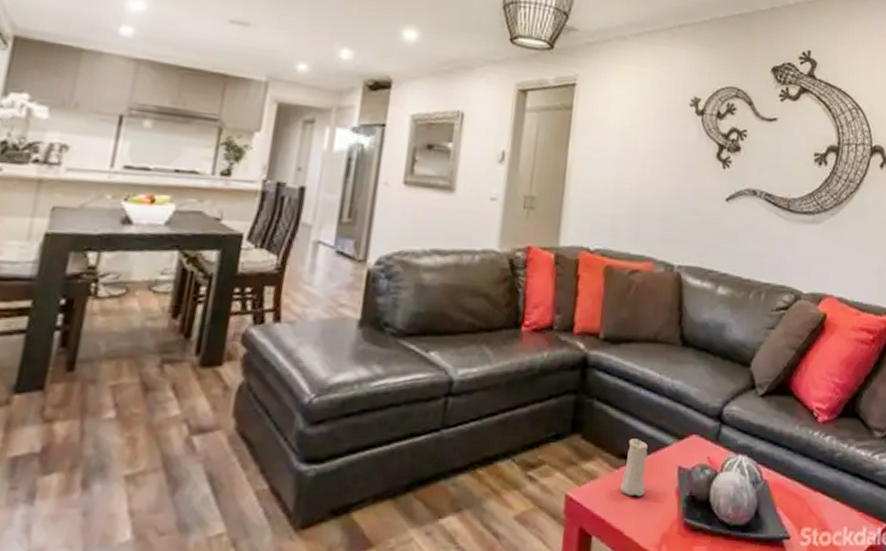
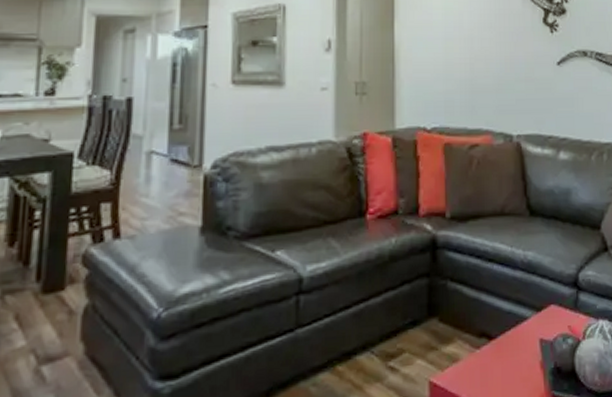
candle: present [620,437,648,497] -> none [484,314,510,375]

